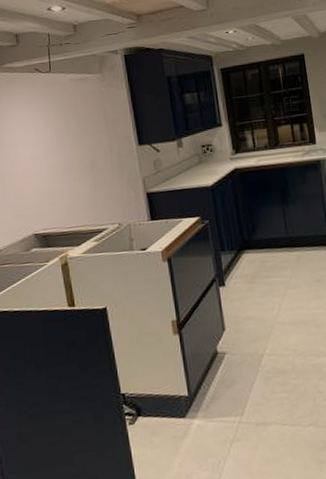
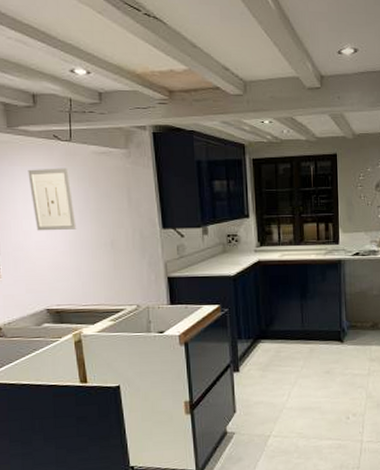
wall art: none [13,97,59,159] -> present [28,168,77,231]

